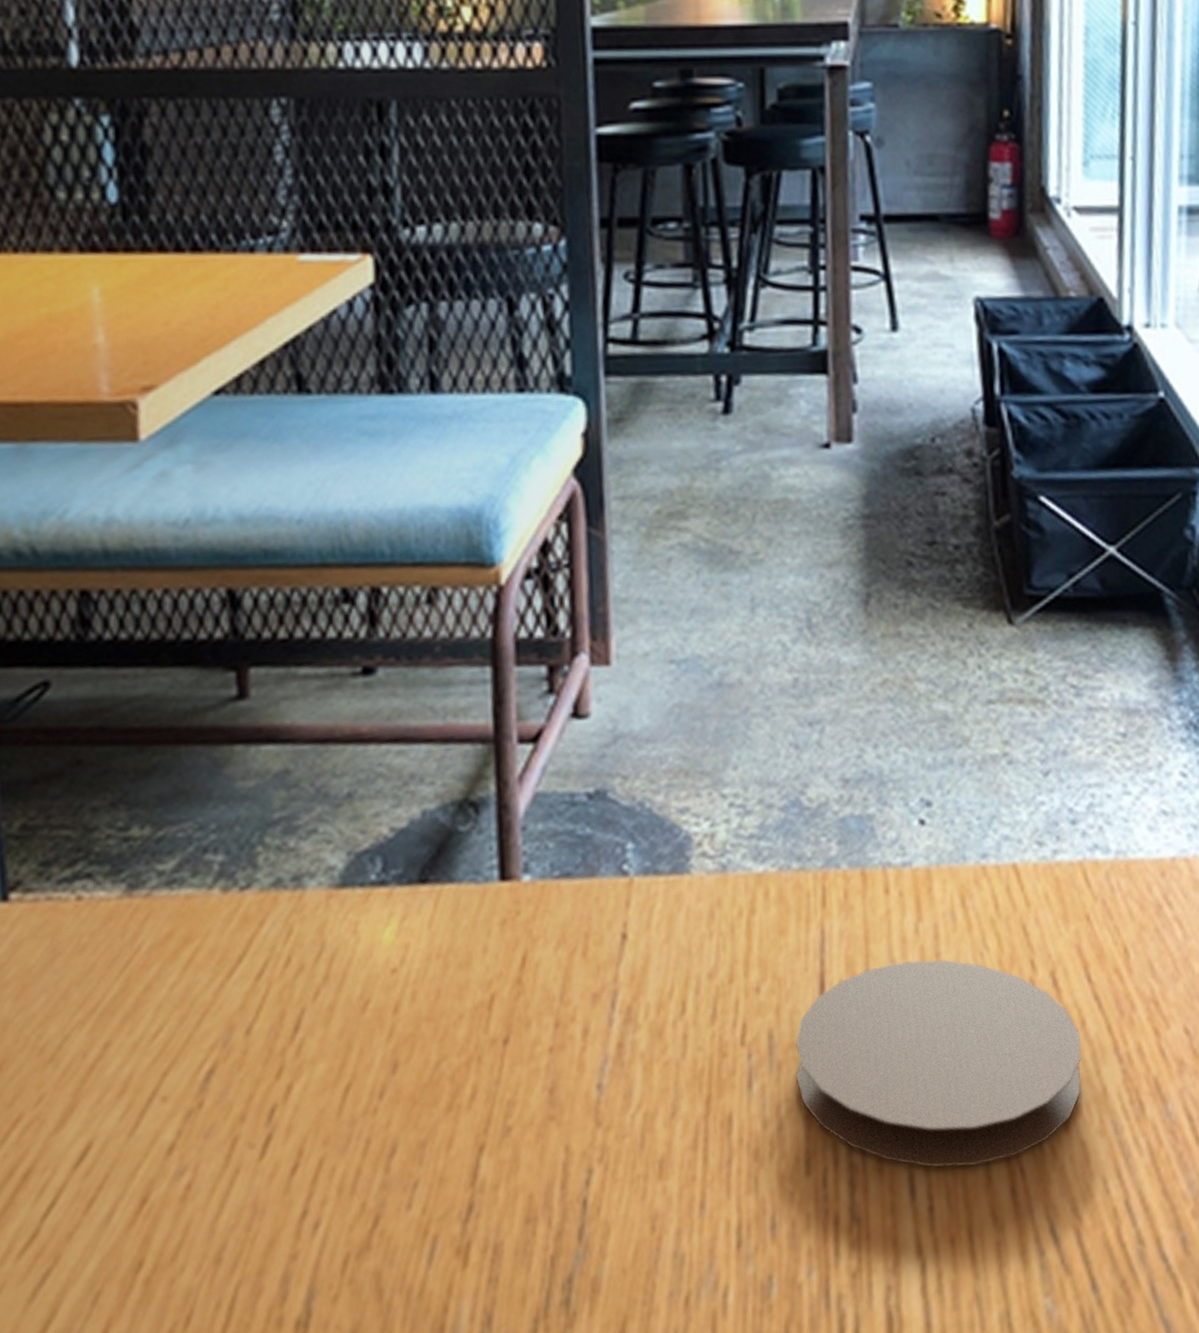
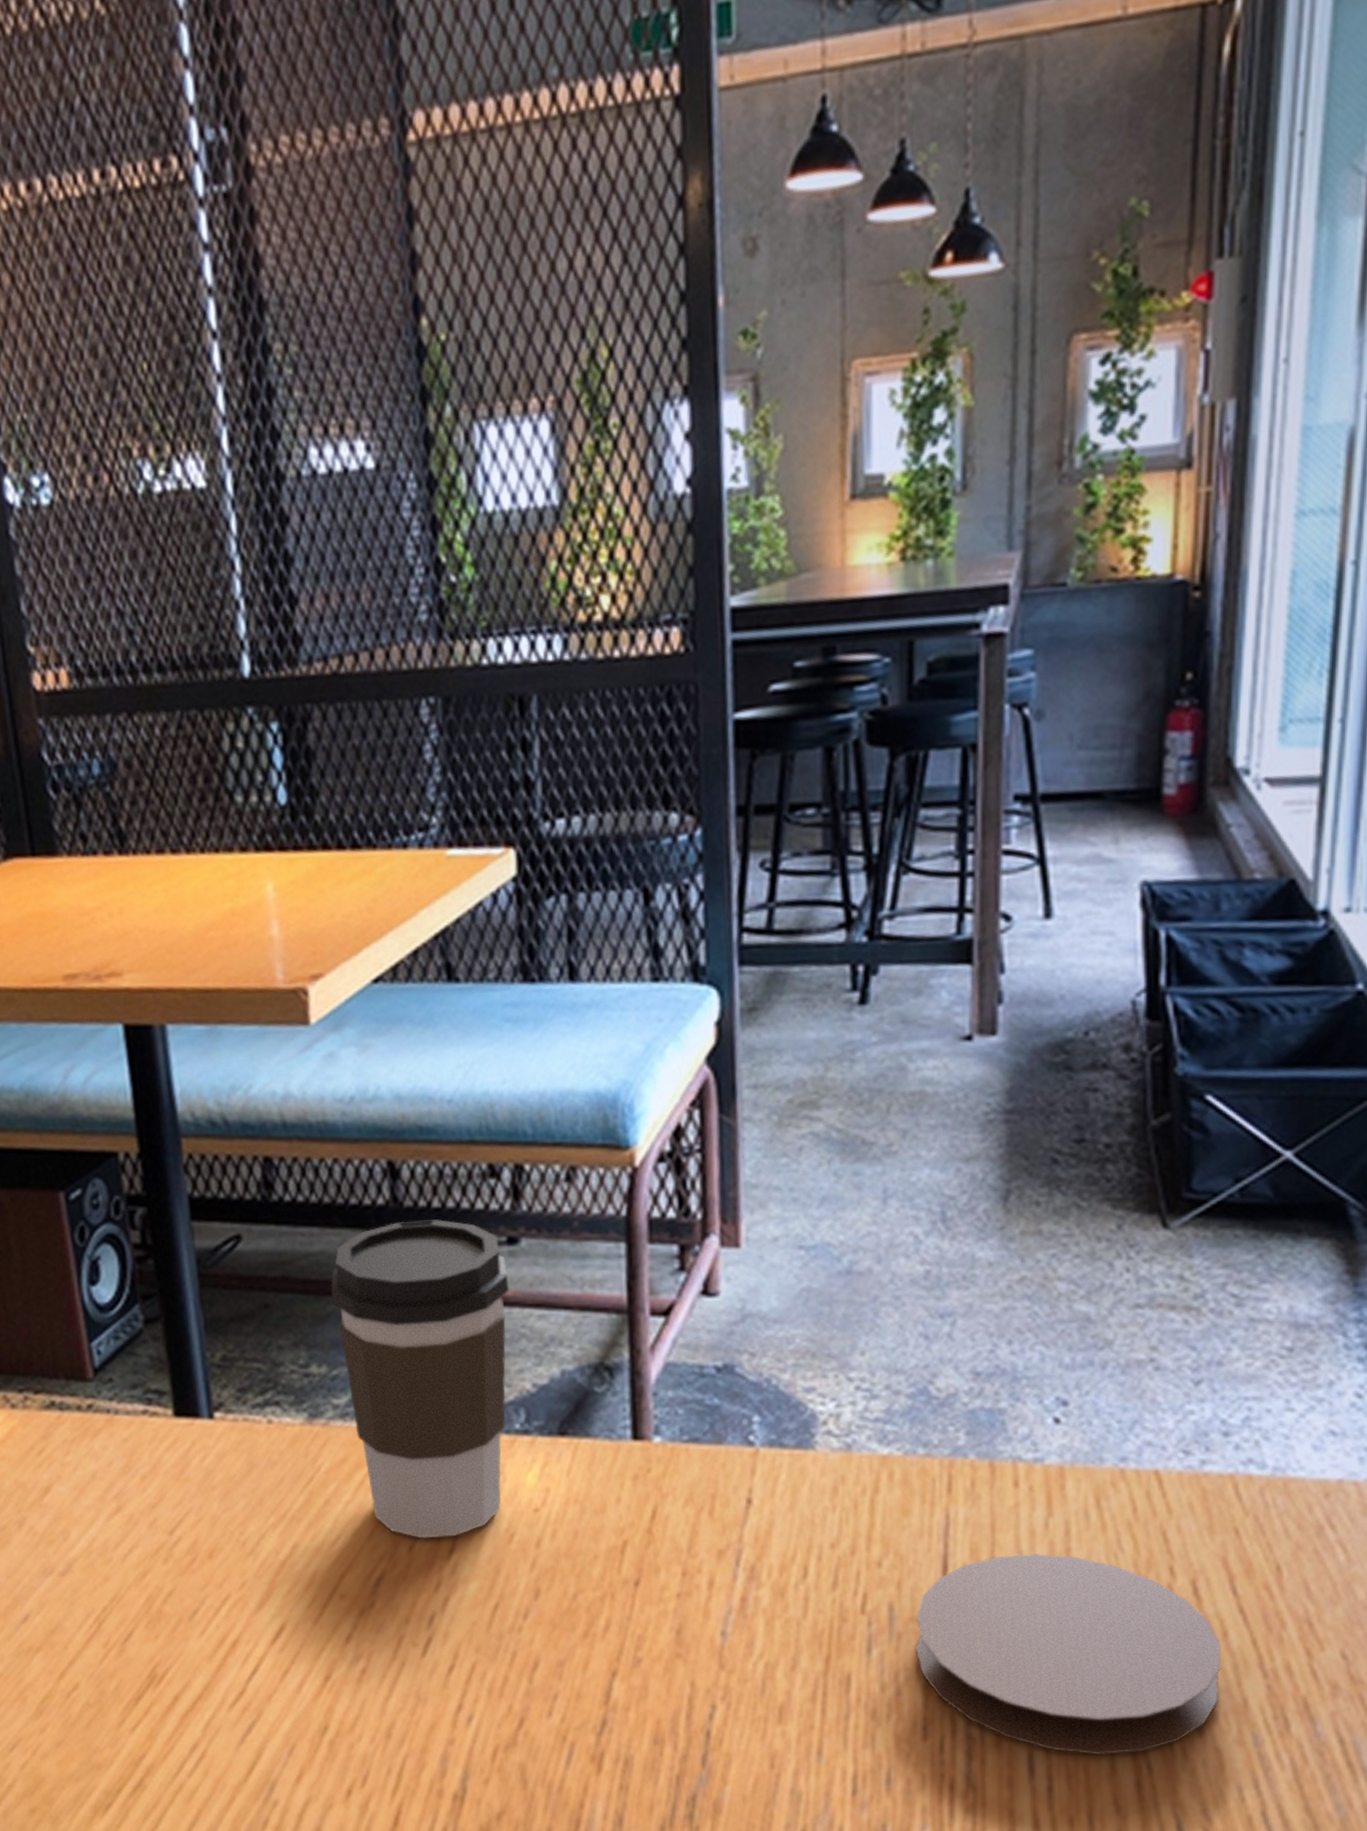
coffee cup: none [157,652,364,1019] -> present [330,1219,509,1539]

